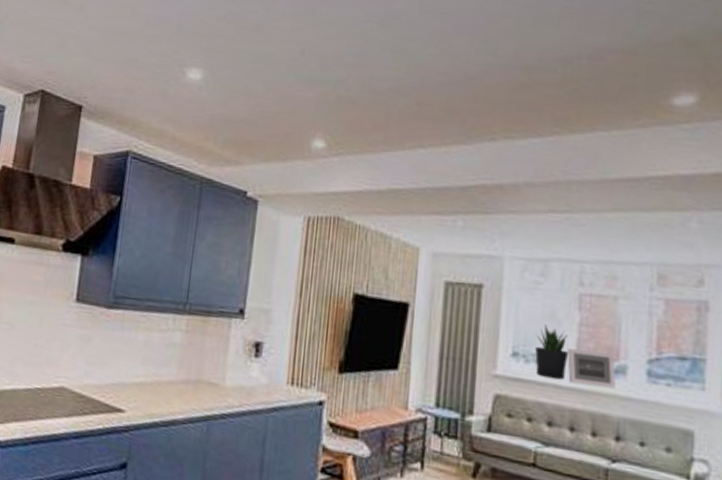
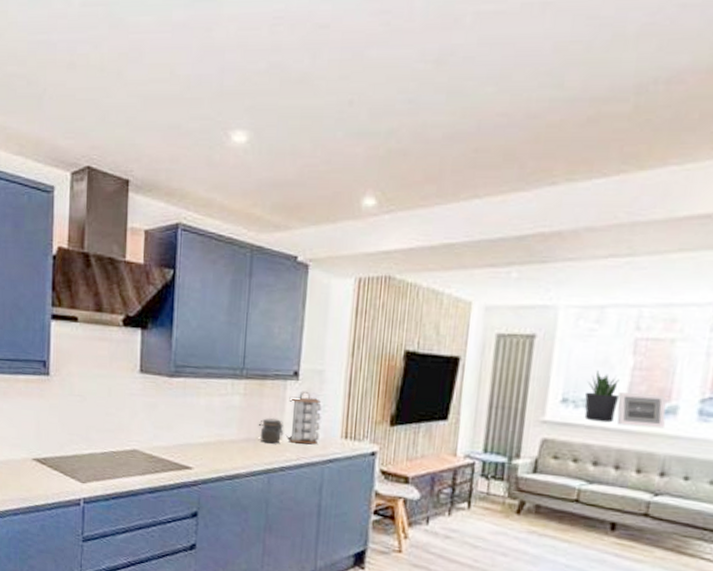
jar: none [199,358,226,387] -> present [258,417,283,444]
spice rack: none [228,330,268,390] -> present [285,391,322,445]

